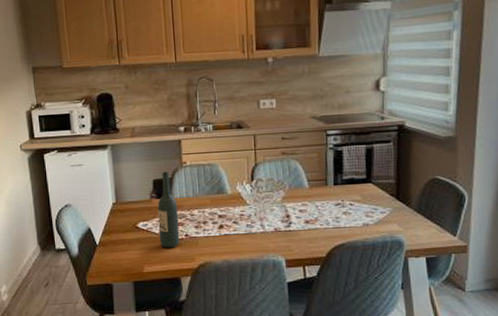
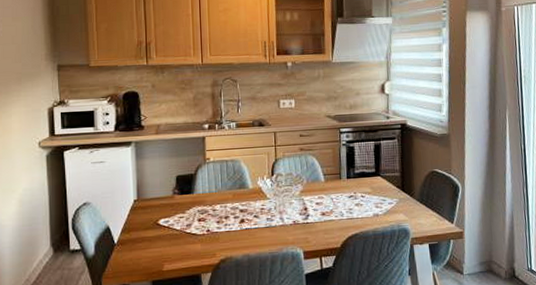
wine bottle: present [157,172,180,248] -> none [179,168,201,245]

